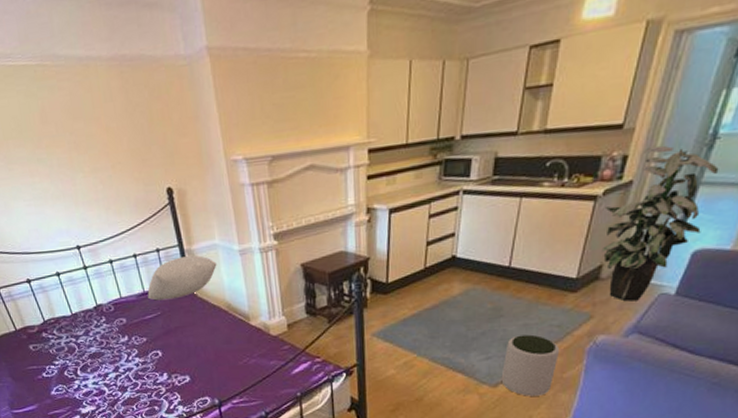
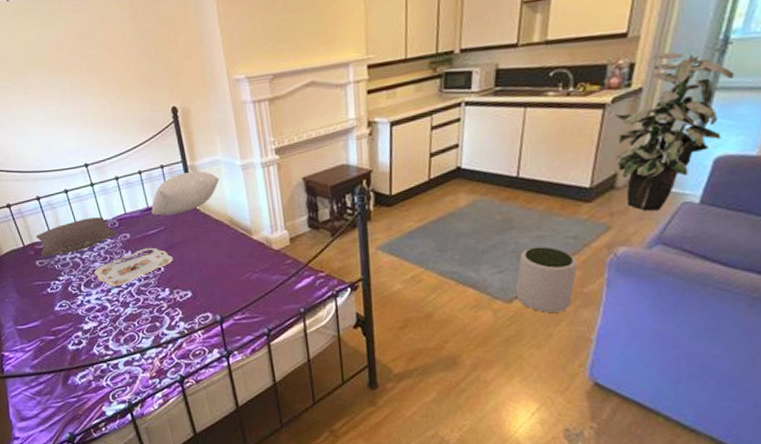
pillow: none [28,301,113,342] -> present [36,217,117,258]
serving tray: none [90,332,171,371] -> present [94,247,173,286]

